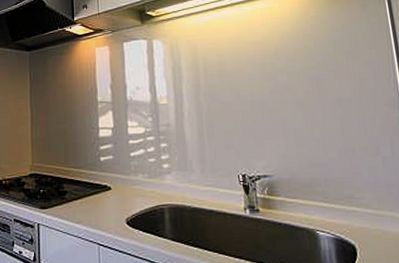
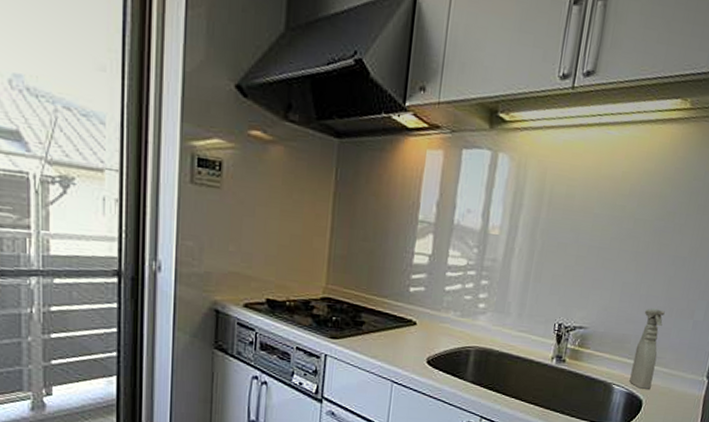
spray bottle: none [325,150,360,233] -> present [629,308,665,389]

